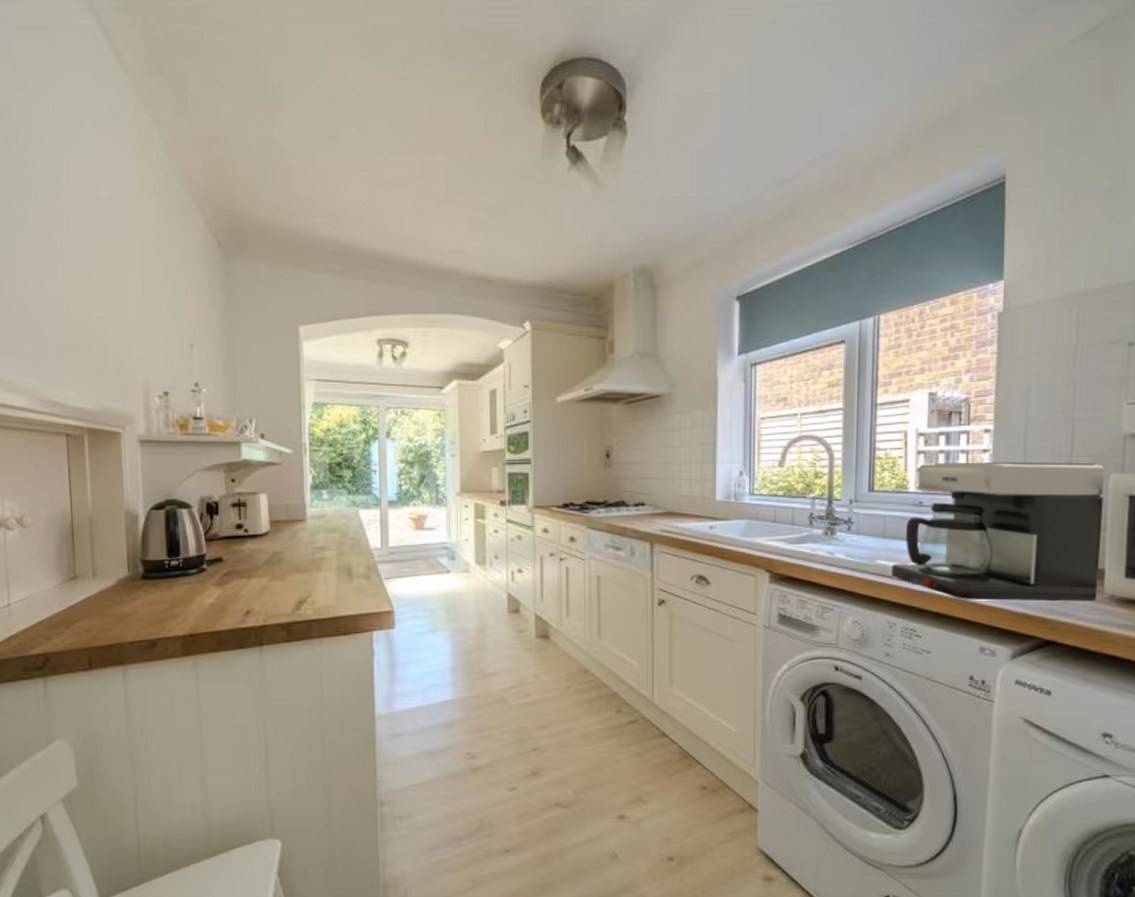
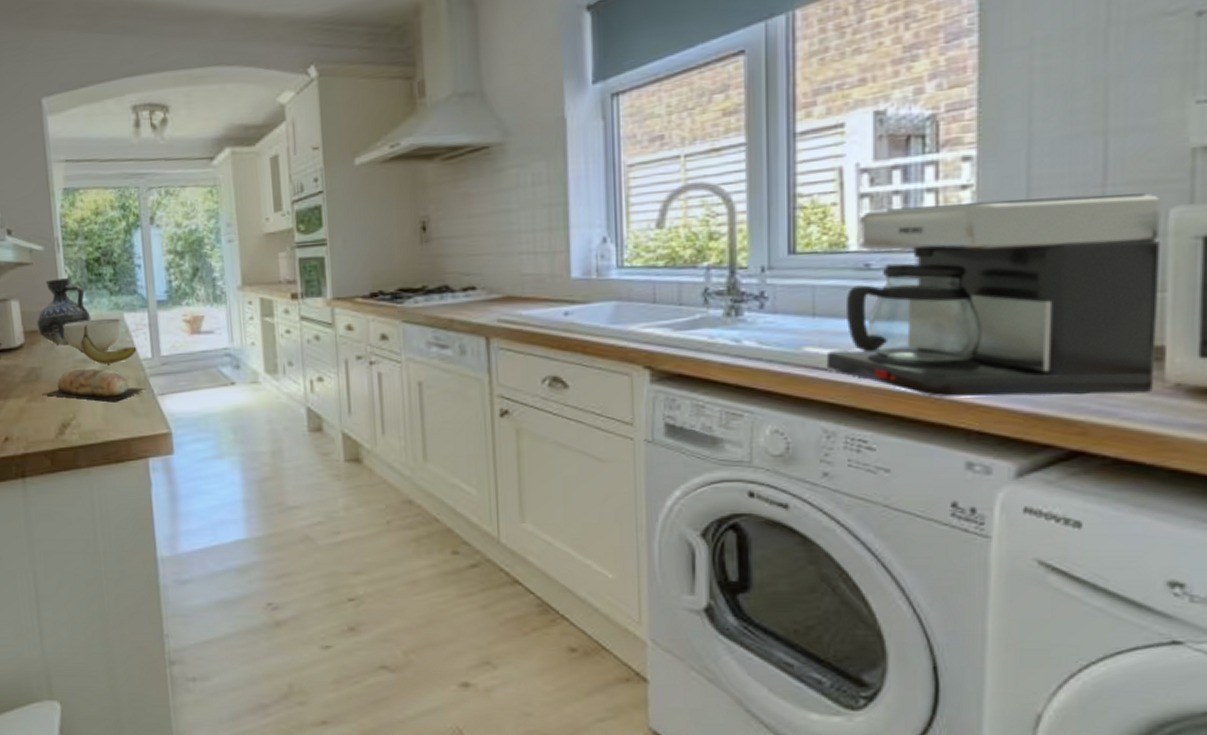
ceramic jug: none [281,477,330,533] -> present [36,277,91,345]
bread loaf: none [282,554,374,584] -> present [42,368,146,402]
bowl: none [305,513,356,541] -> present [63,318,122,353]
fruit: none [319,517,369,552] -> present [80,323,137,364]

